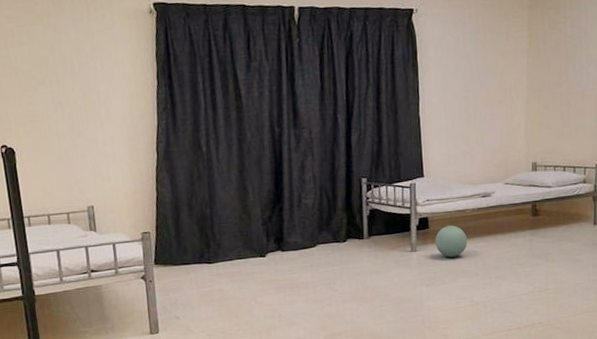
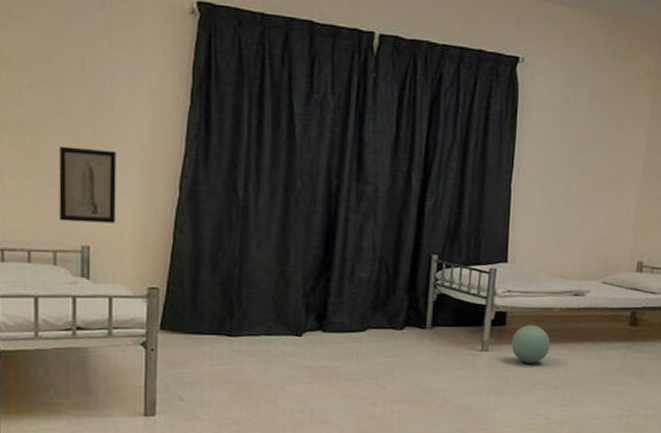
wall art: none [62,129,111,189] -> present [58,146,116,223]

